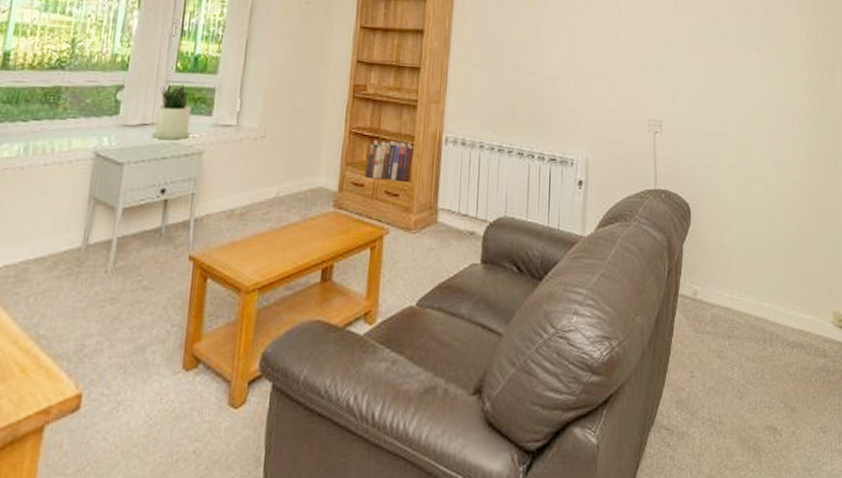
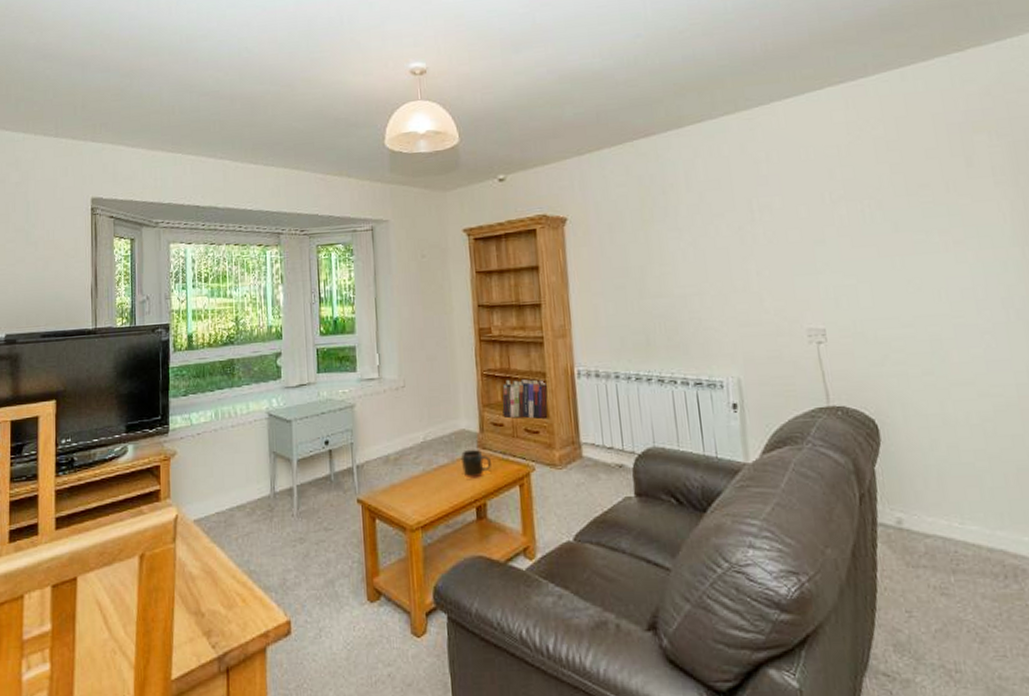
planter: present [151,84,192,140] -> none [309,346,342,397]
mug: none [313,208,345,237] -> present [460,449,491,477]

